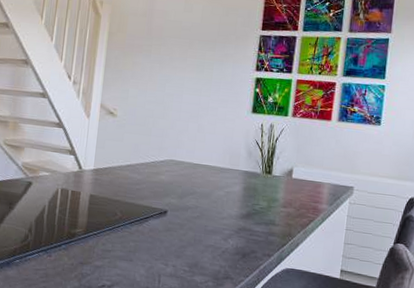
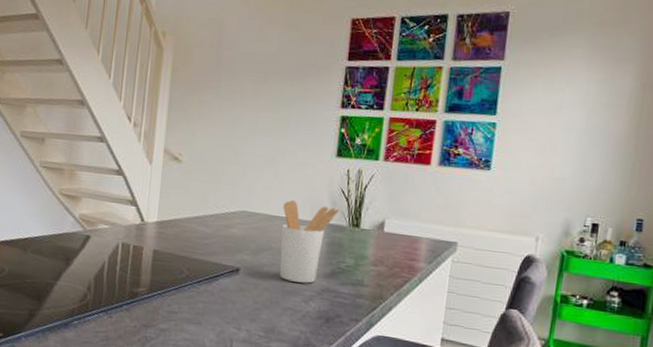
utensil holder: none [202,150,254,224] -> present [279,200,339,284]

